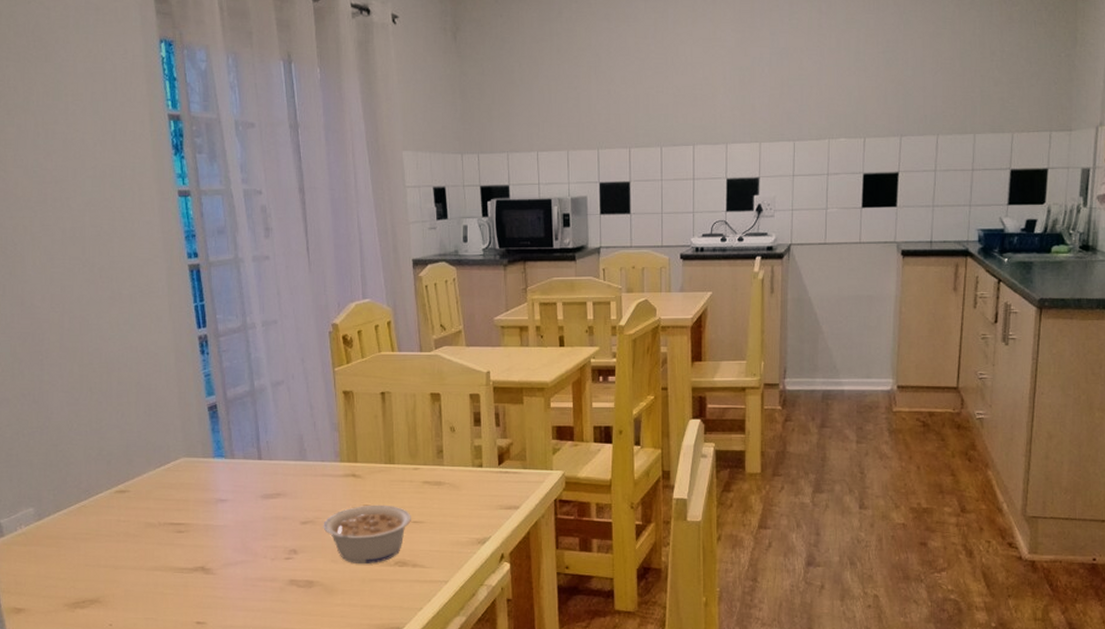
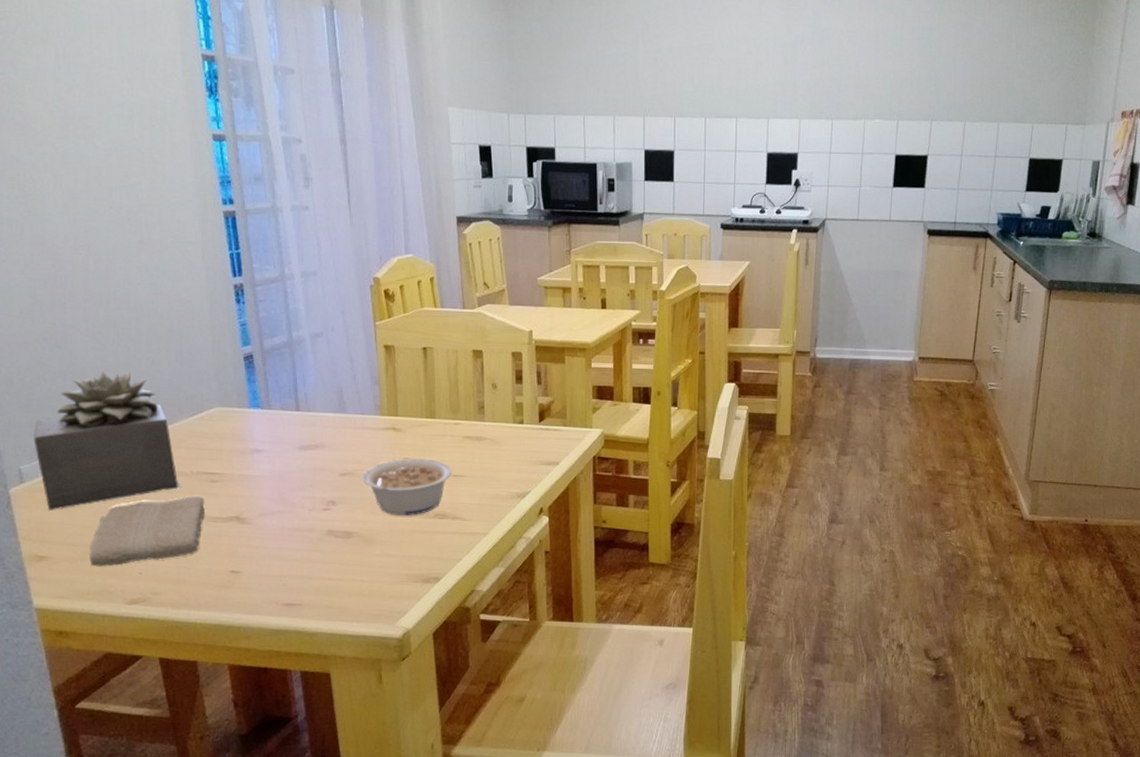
succulent plant: none [12,425,148,564] -> present [33,370,180,512]
washcloth: none [63,547,172,619] -> present [90,496,205,567]

